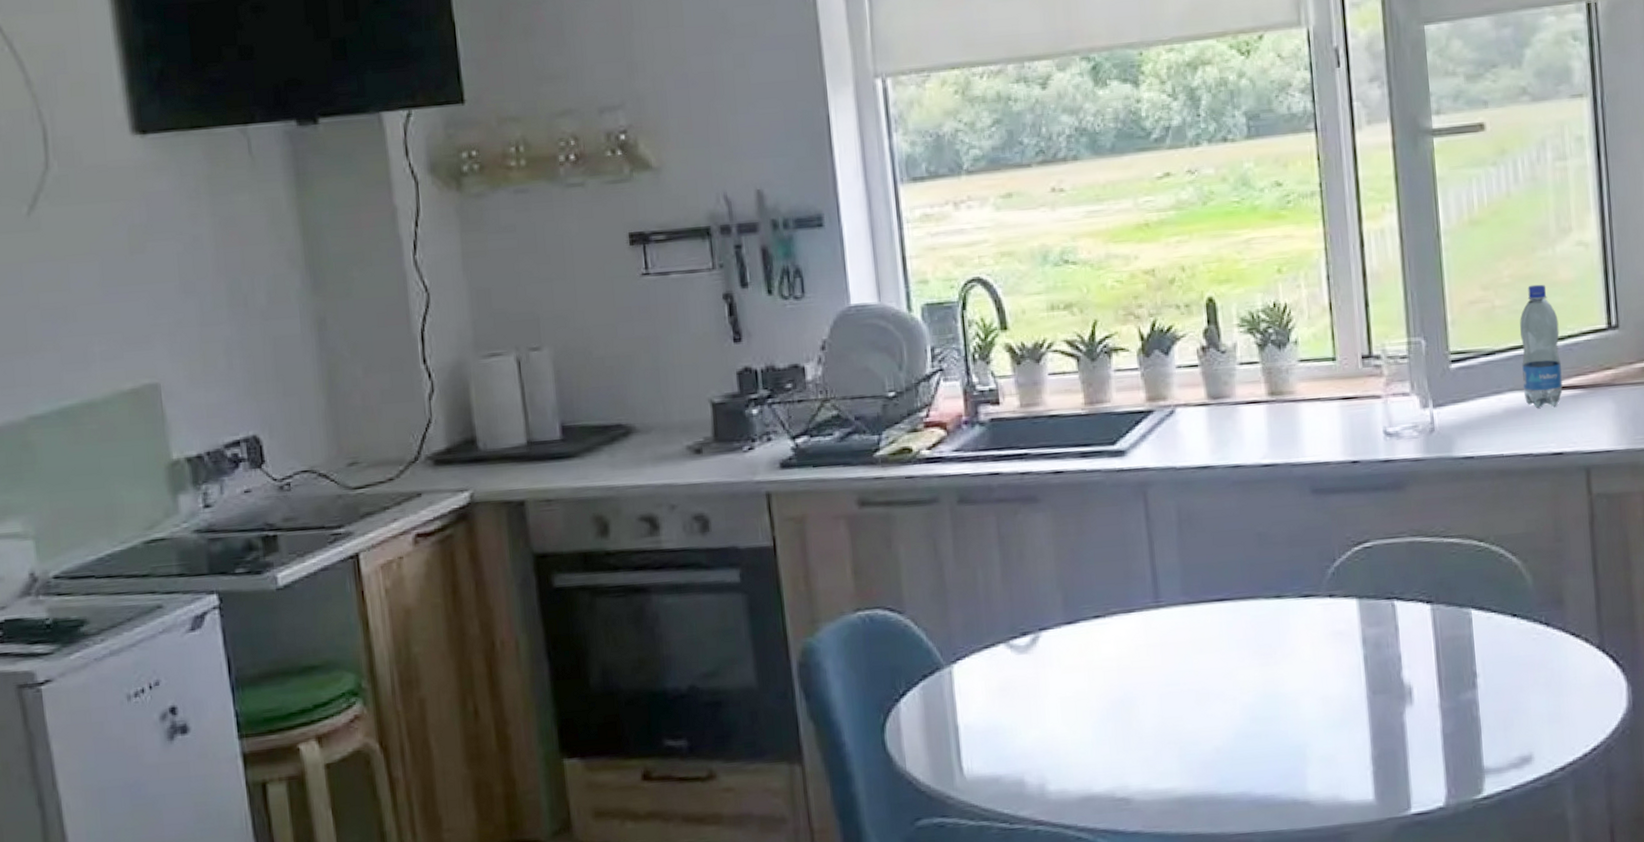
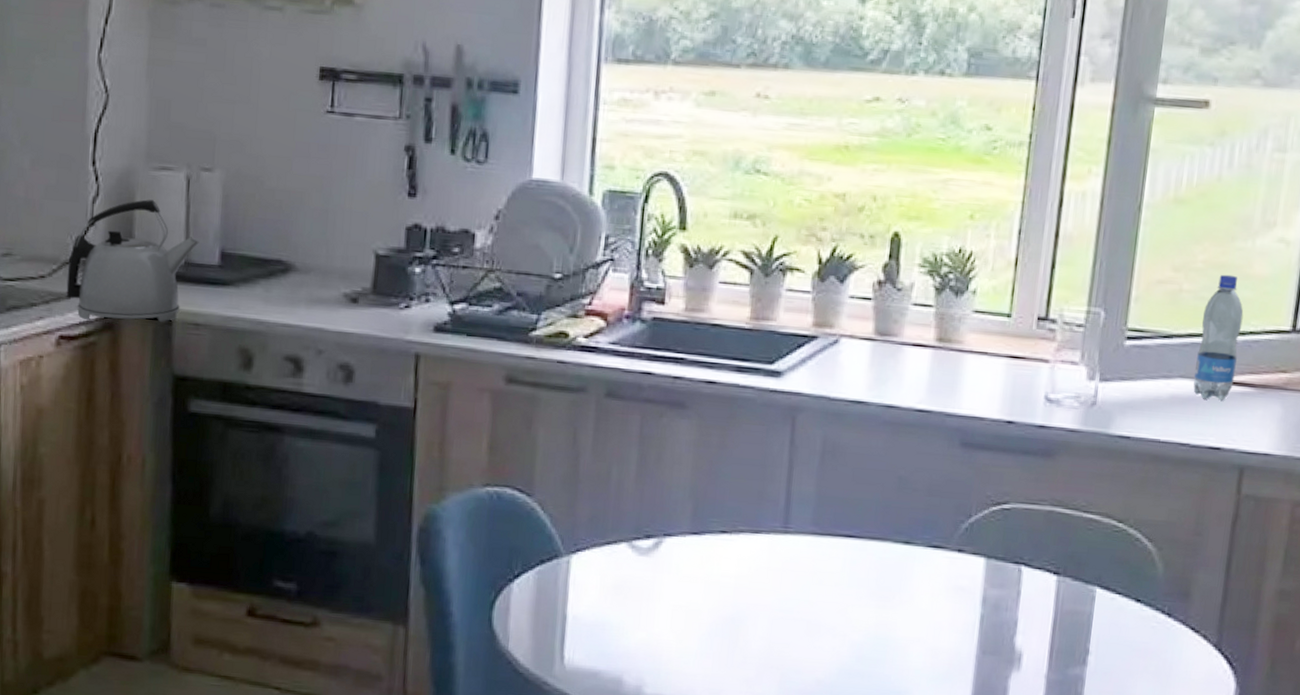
kettle: none [414,387,539,514] -> present [66,199,199,322]

